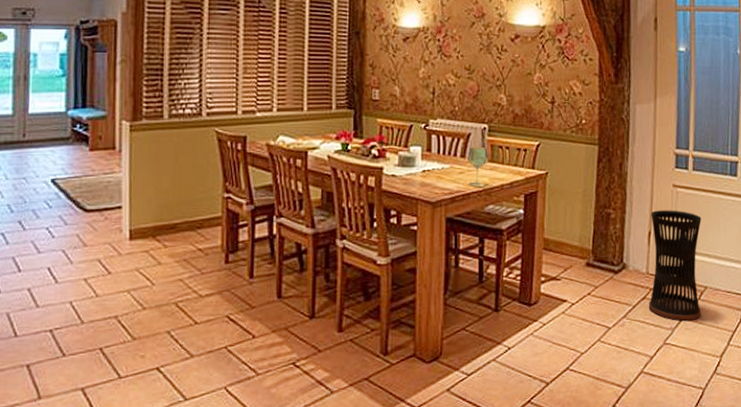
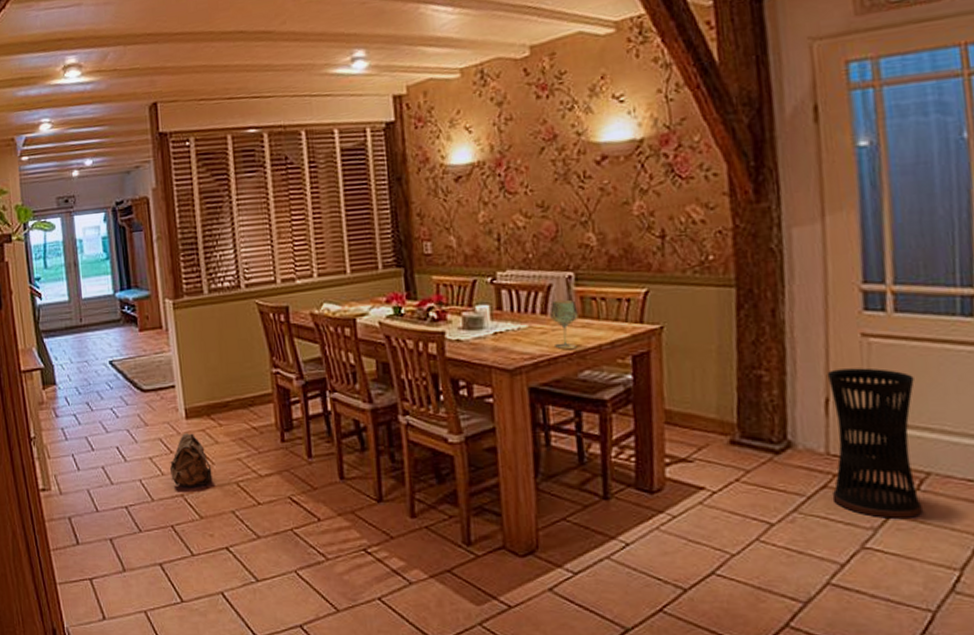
backpack: none [105,254,151,309] -> present [169,433,213,488]

